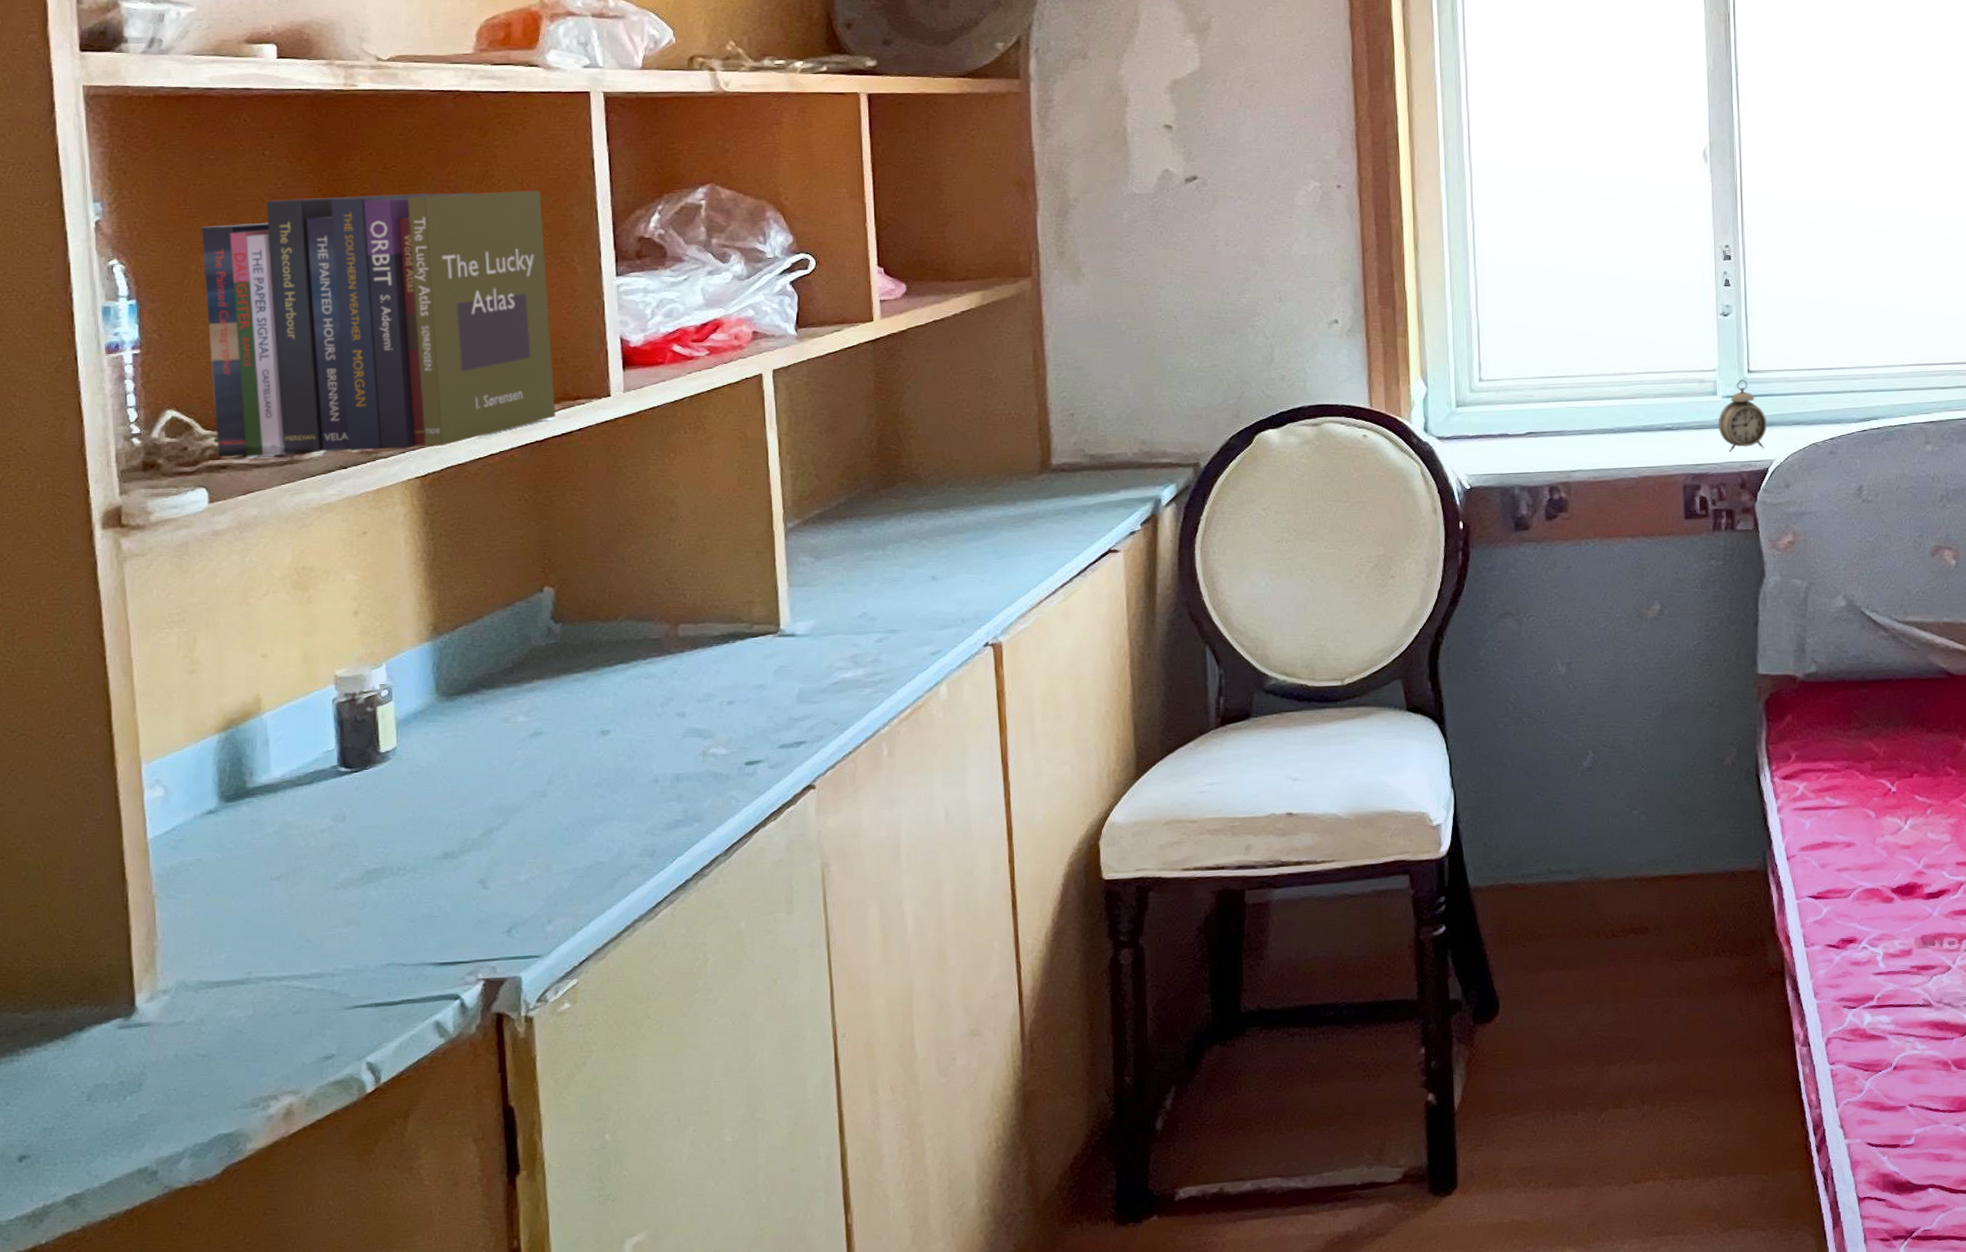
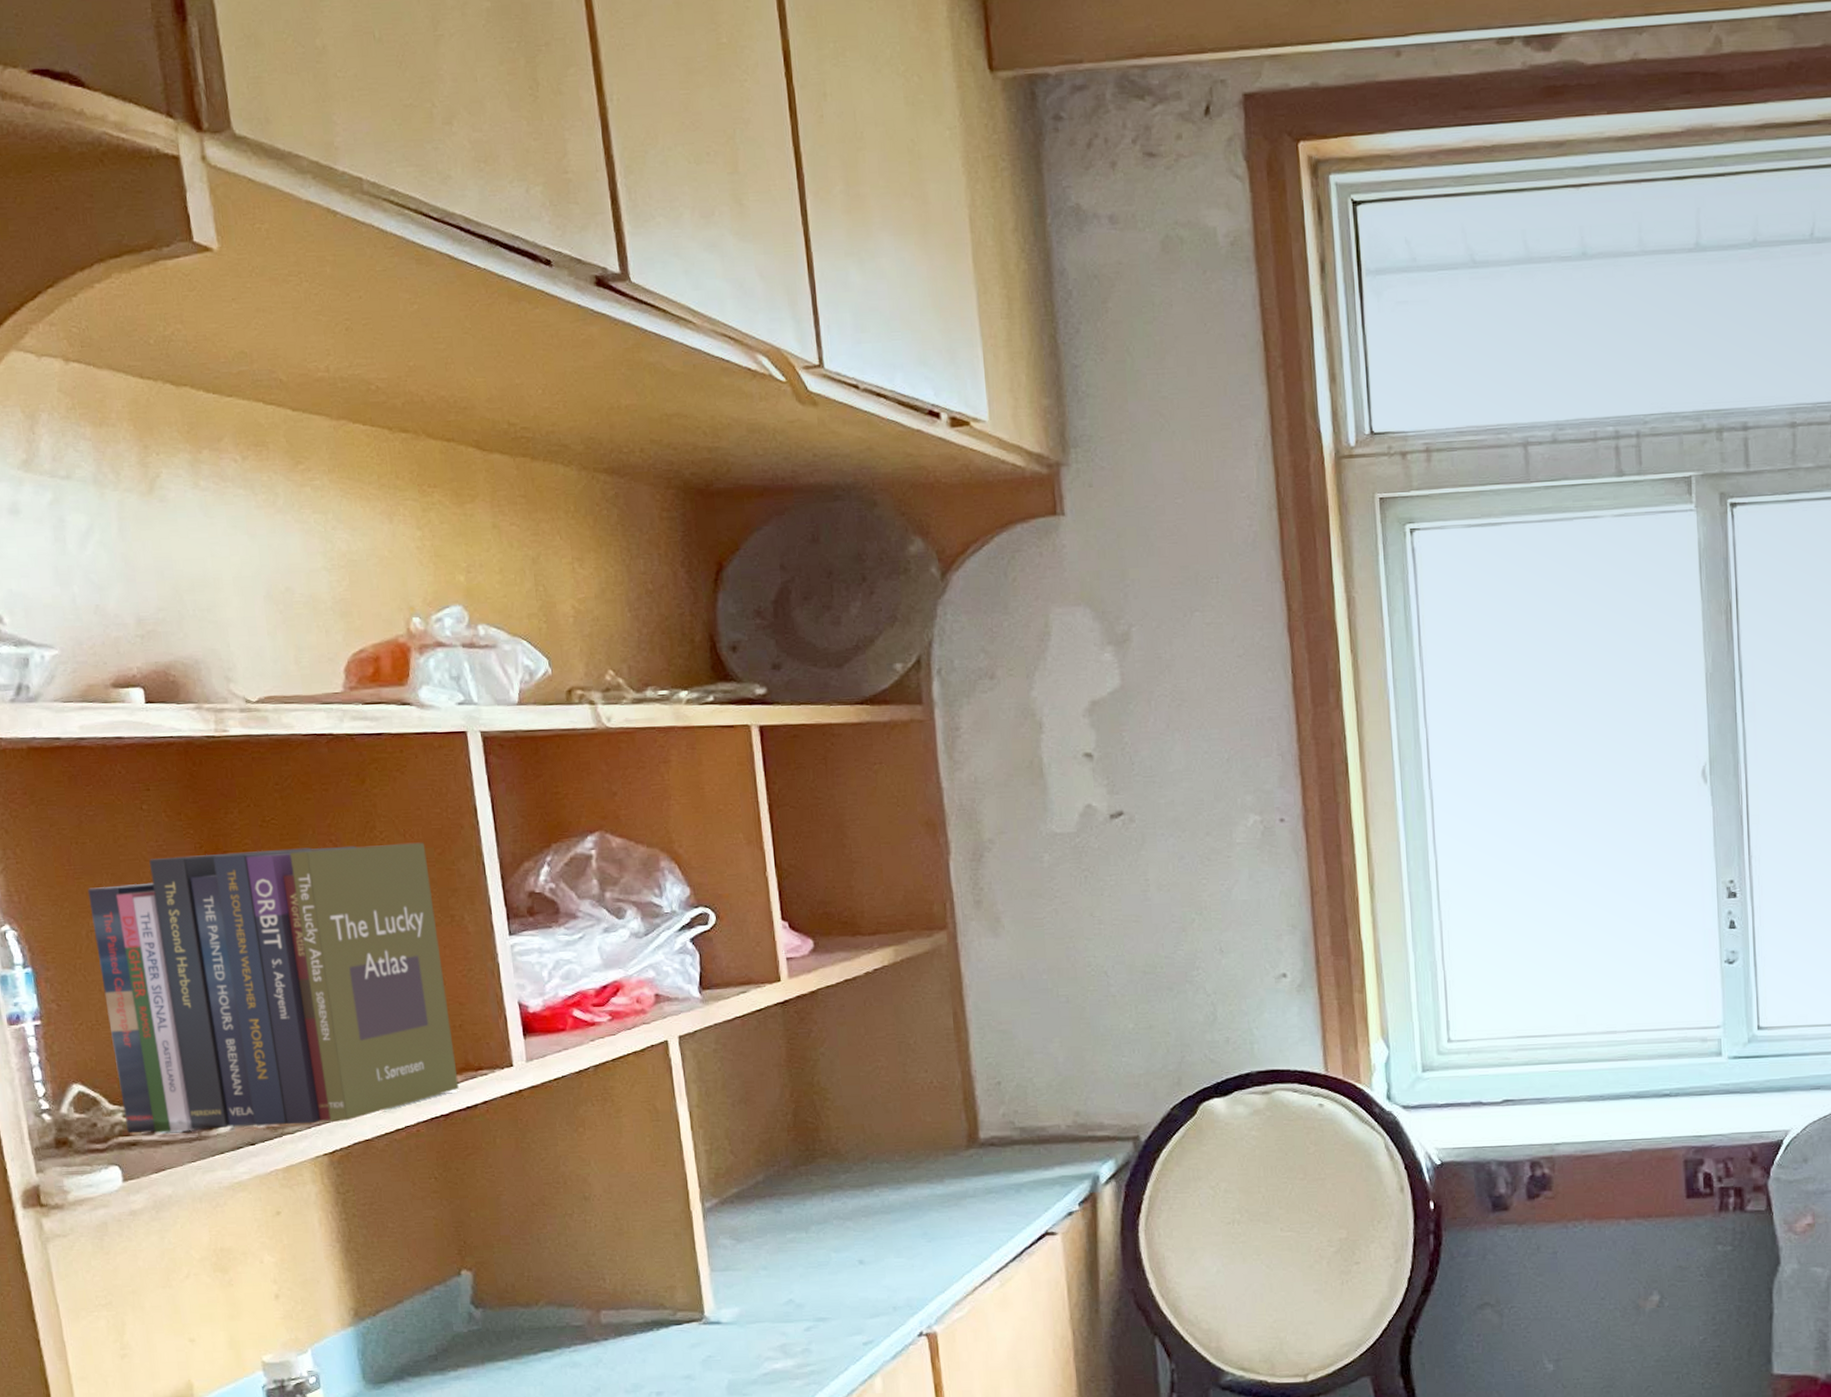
alarm clock: present [1718,379,1767,453] -> none [1723,1037,1781,1123]

